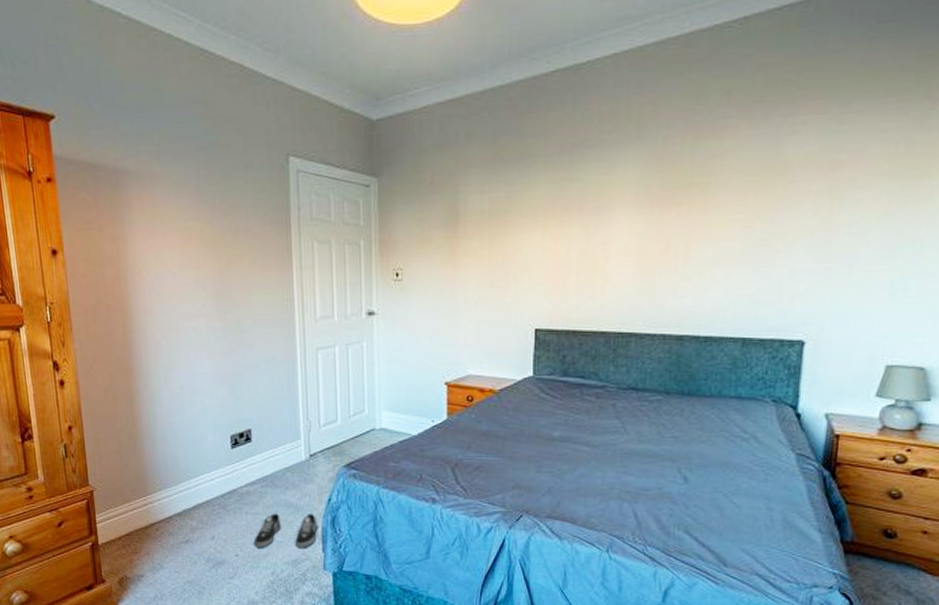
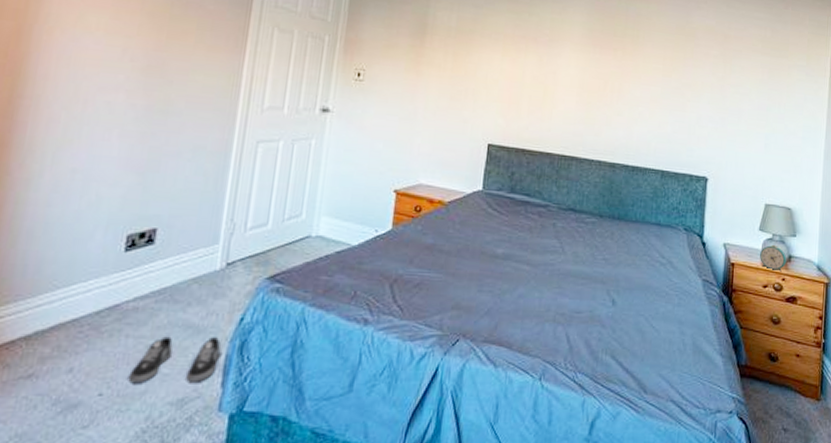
alarm clock: none [876,411,916,442] -> present [760,244,787,272]

